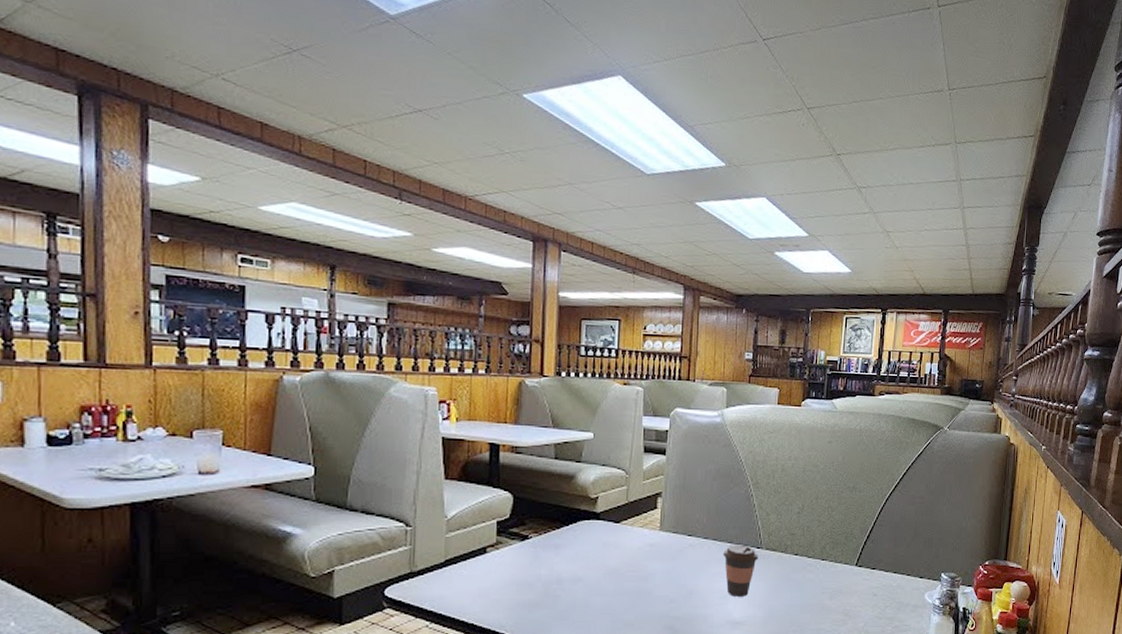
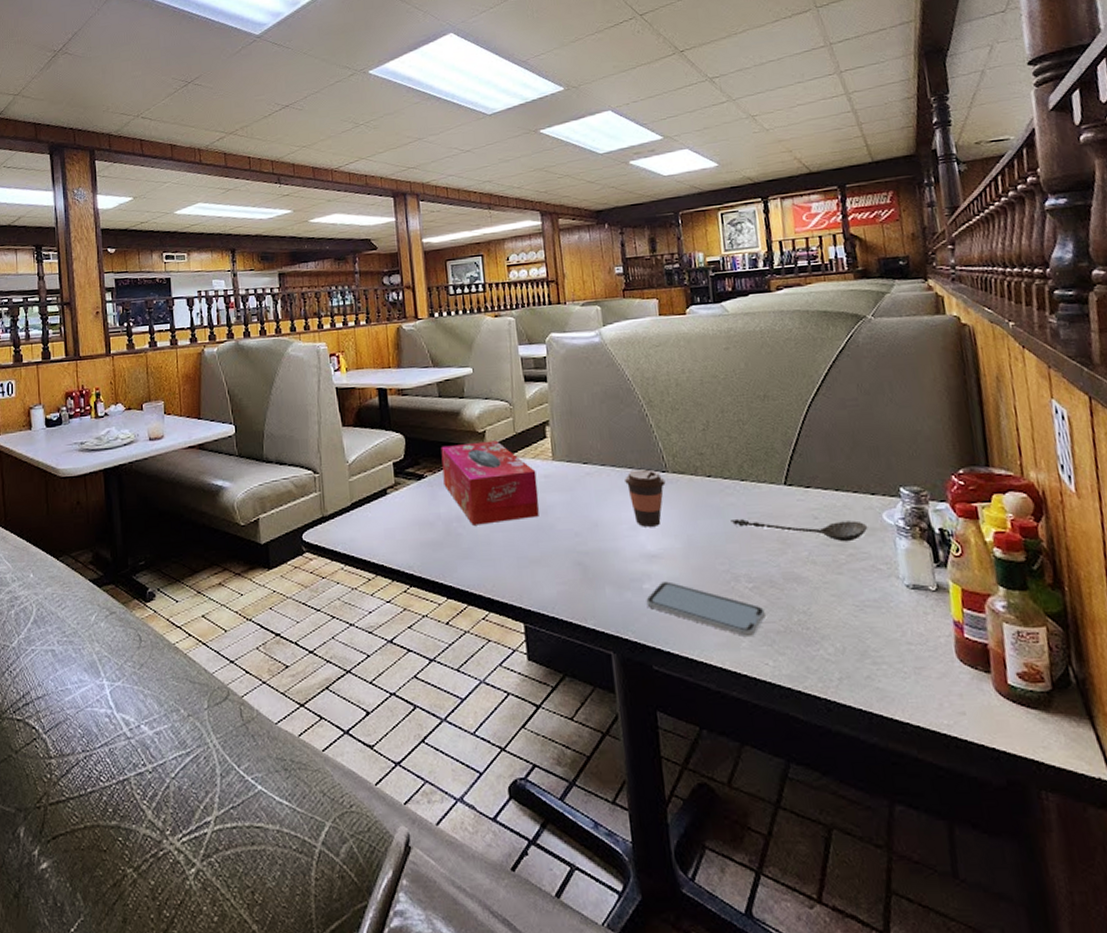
tissue box: none [548,507,642,588] -> present [441,440,539,525]
spoon: none [807,592,913,616] -> present [730,518,868,542]

